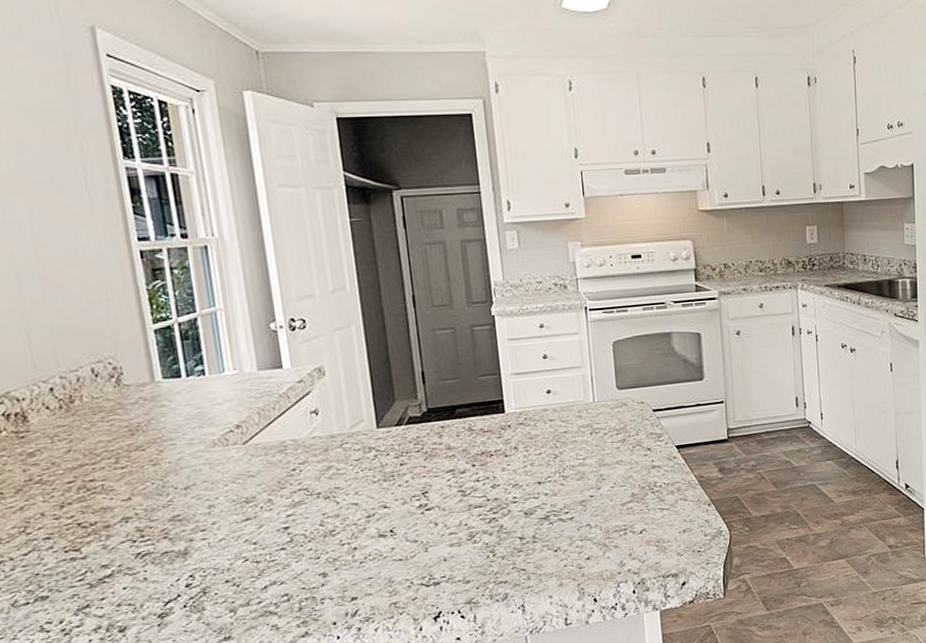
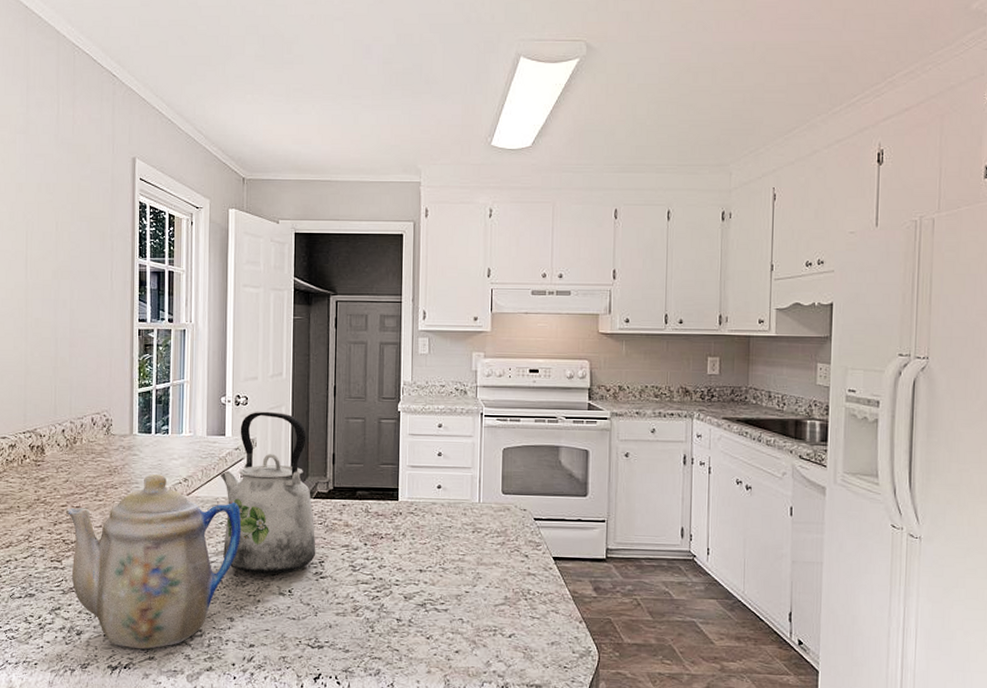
teapot: none [74,424,322,634] -> present [65,474,242,650]
kettle: none [283,332,417,521] -> present [220,411,316,575]

